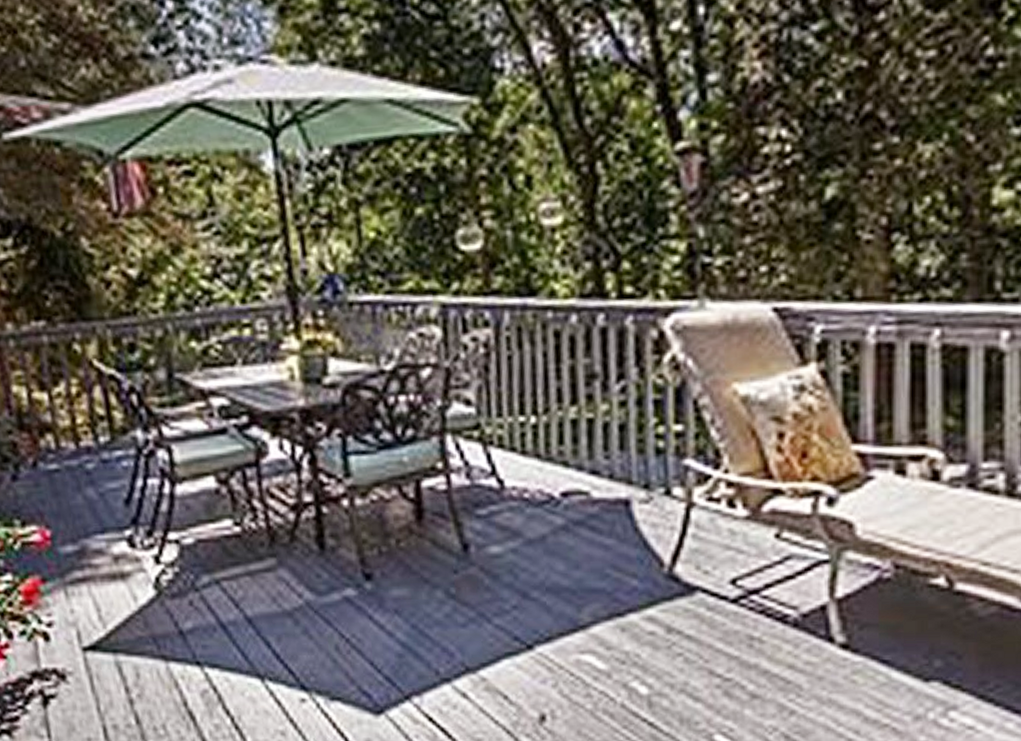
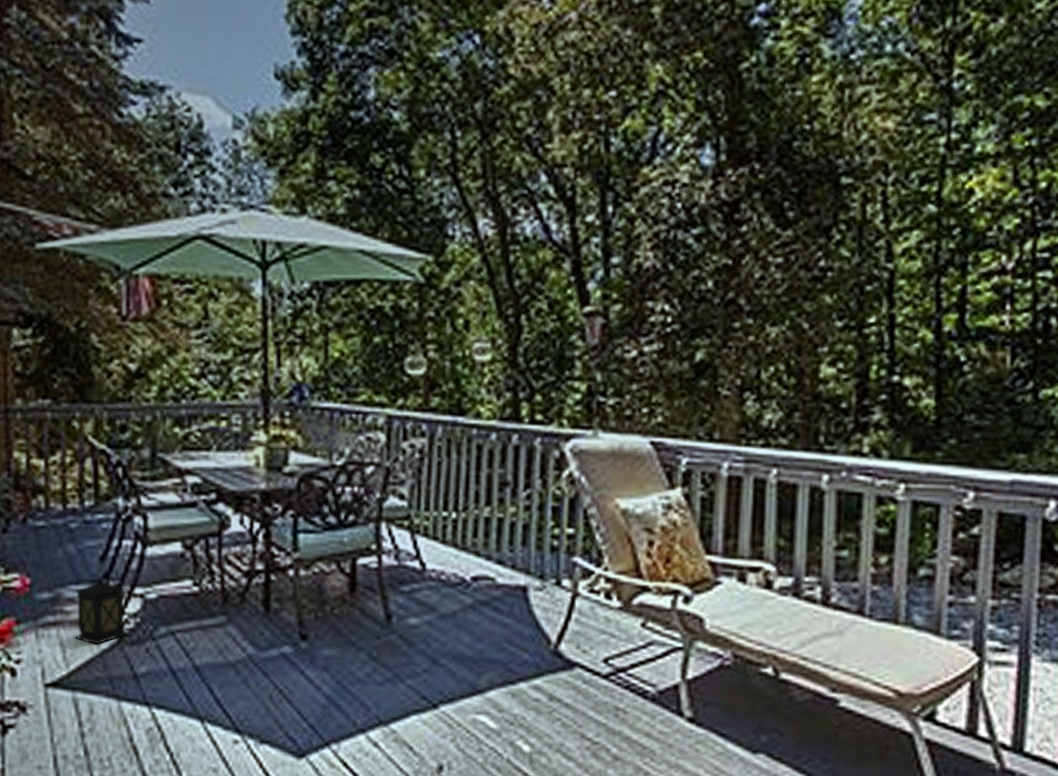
lantern: none [101,521,168,600] -> present [75,575,129,645]

